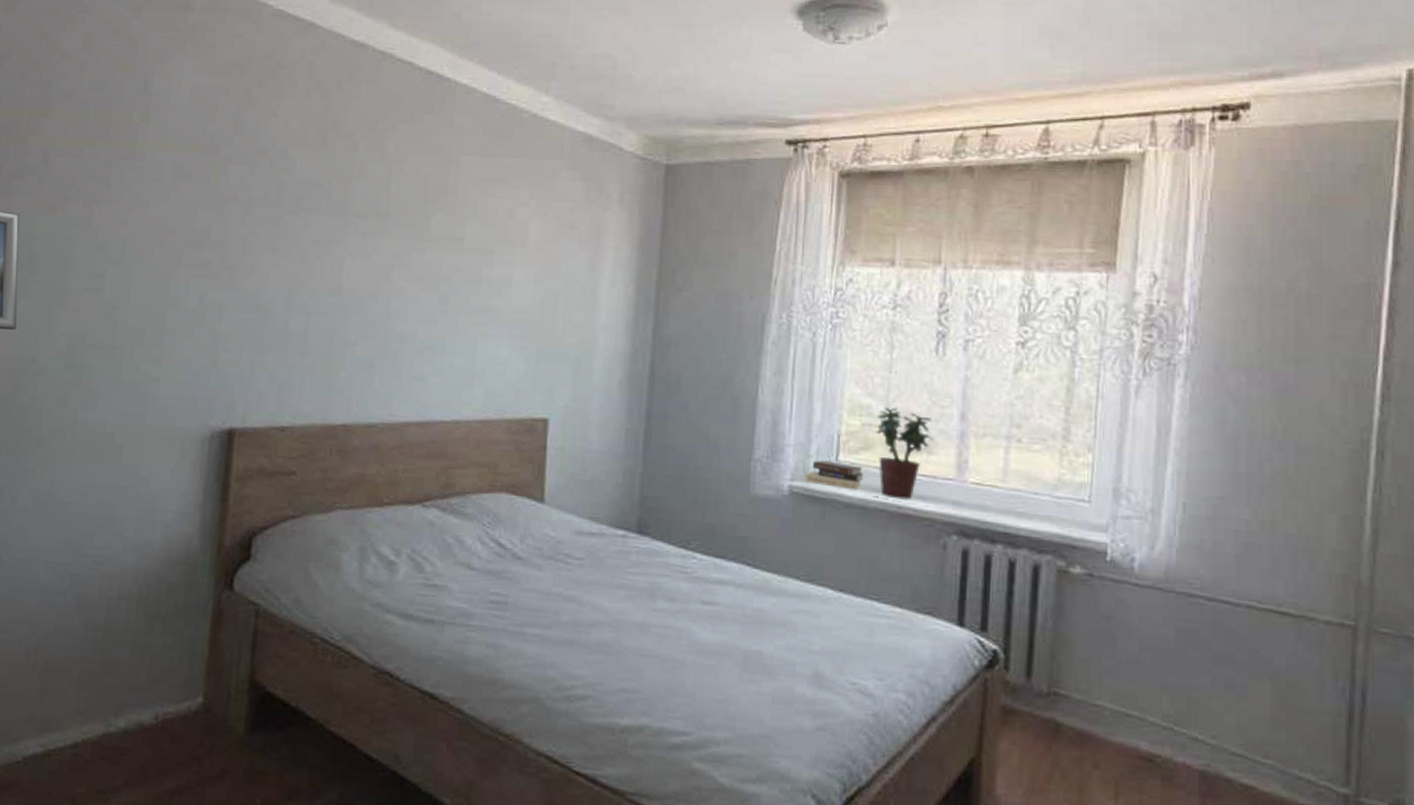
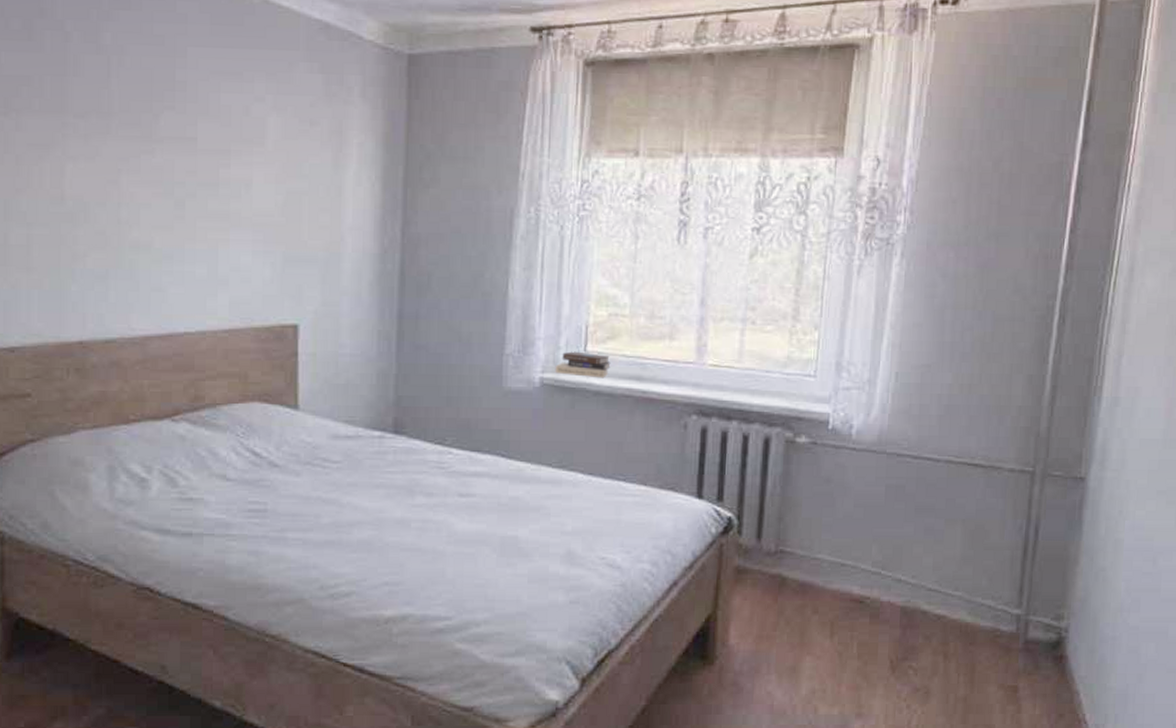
potted plant: present [875,407,934,500] -> none [621,296,676,385]

